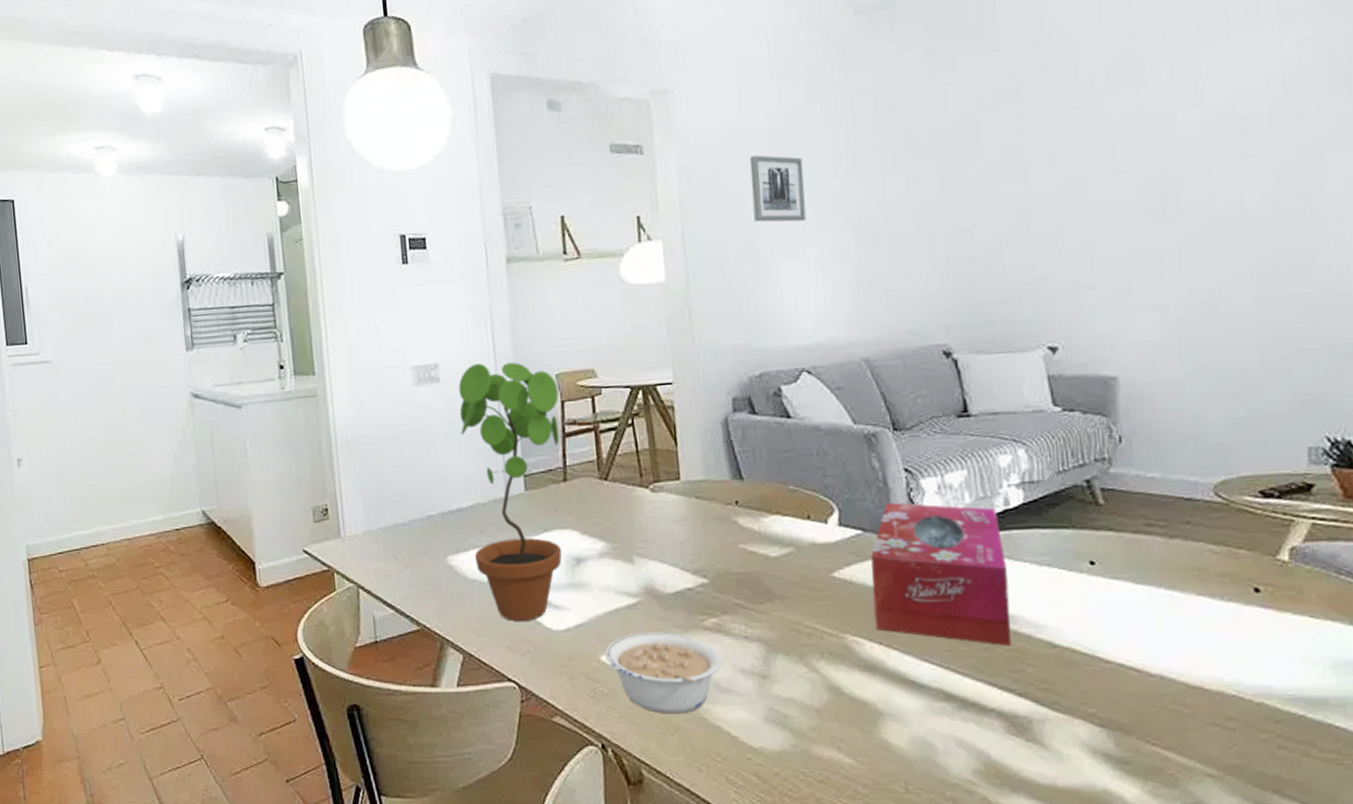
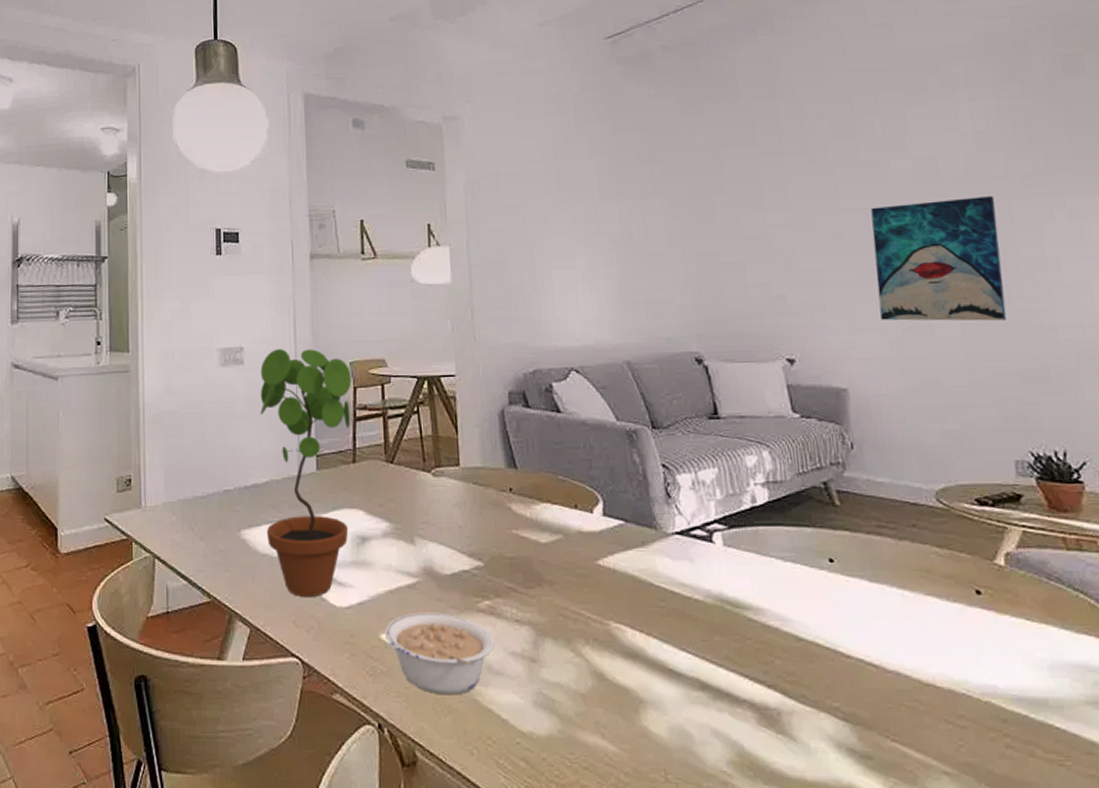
wall art: present [750,155,806,223] -> none [527,177,576,237]
tissue box: present [871,503,1011,646] -> none [632,496,761,637]
wall art: none [1153,146,1309,298] -> present [870,196,1007,321]

